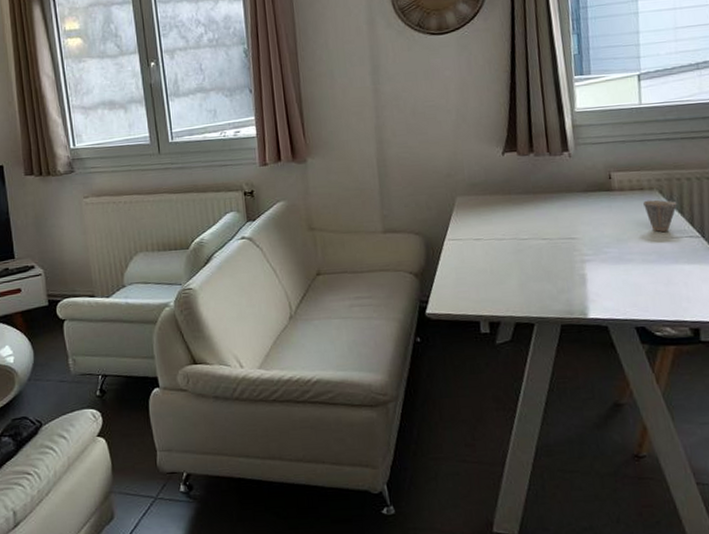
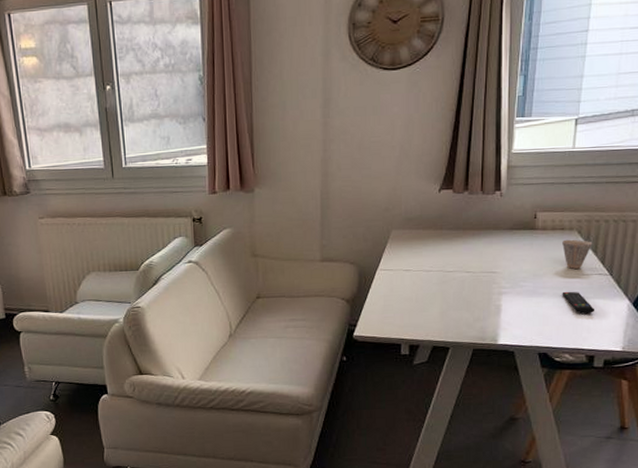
remote control: none [651,256,693,281] -> present [562,291,595,314]

